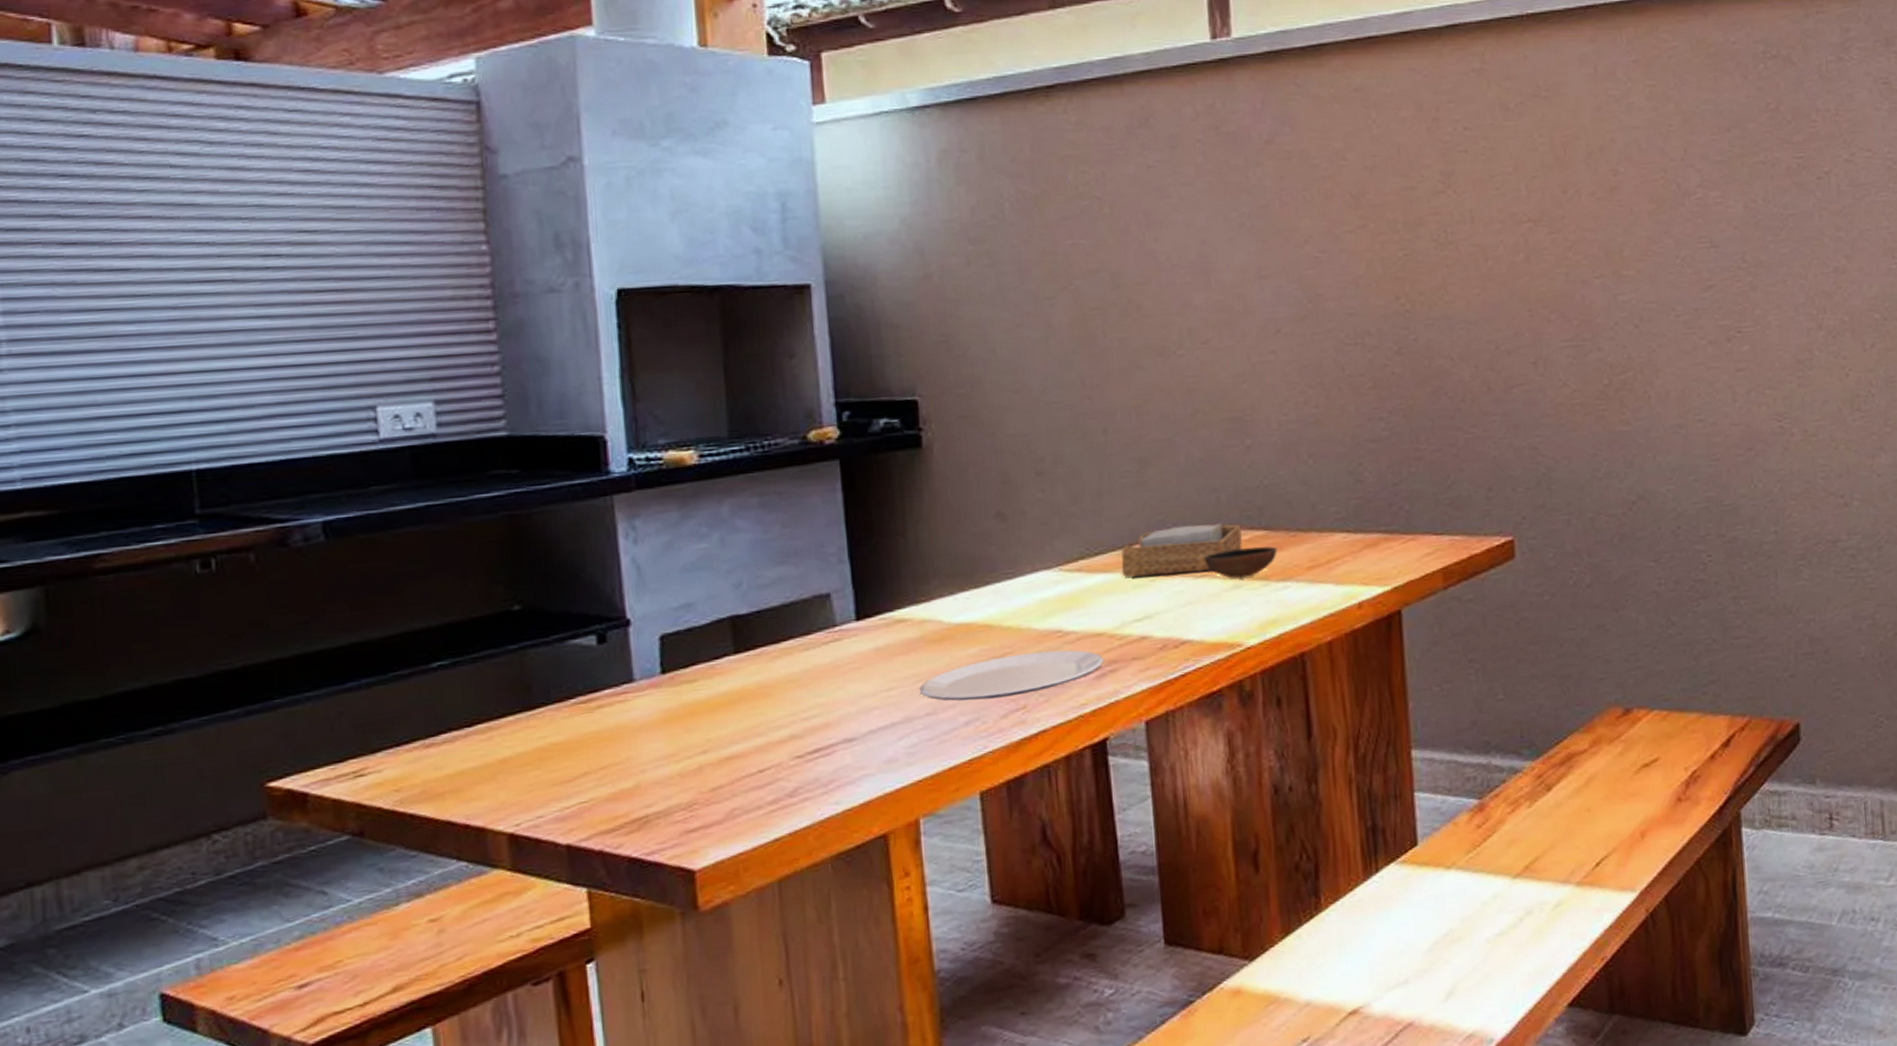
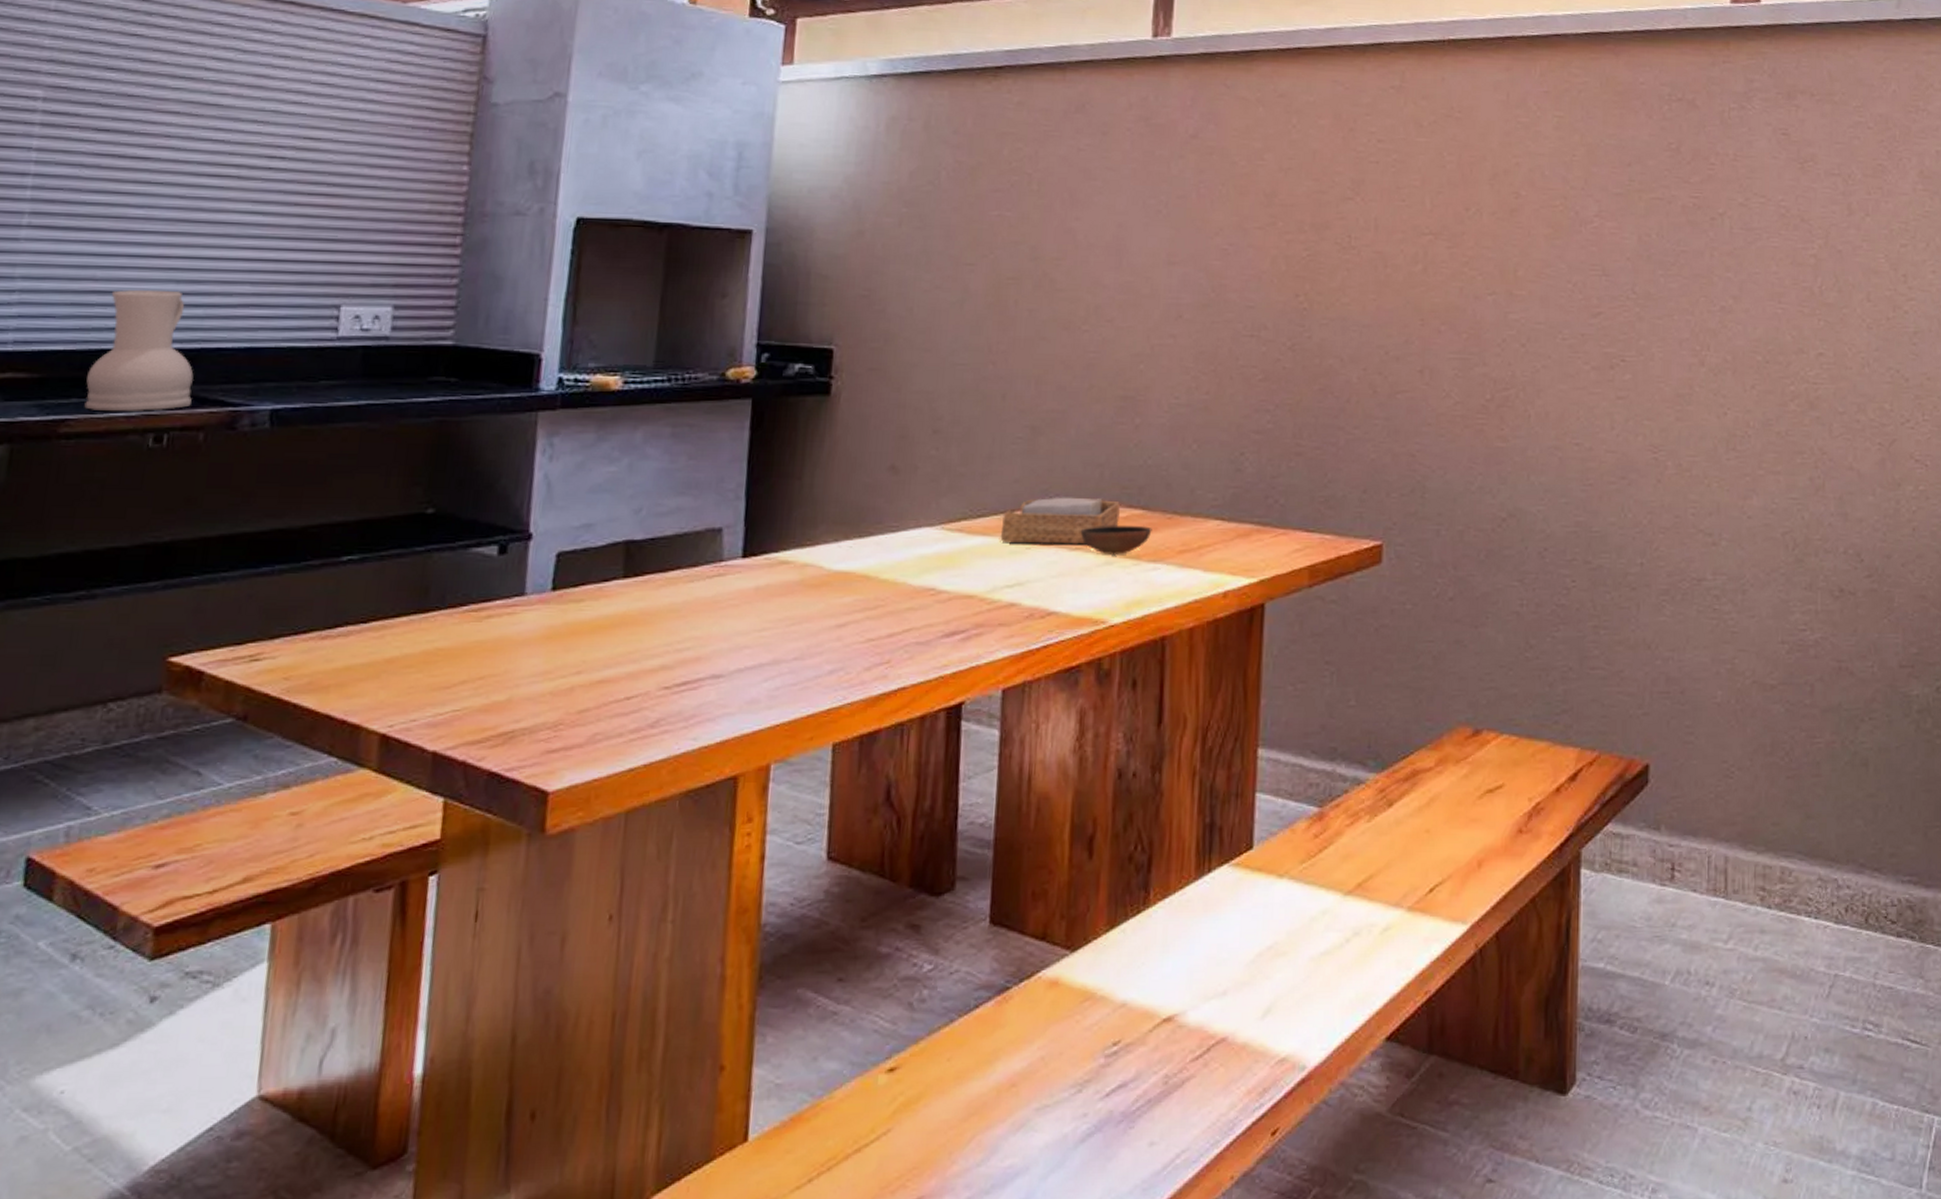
vase: none [112,408,234,543] -> present [84,289,194,412]
plate: present [919,650,1105,701] -> none [790,608,972,650]

